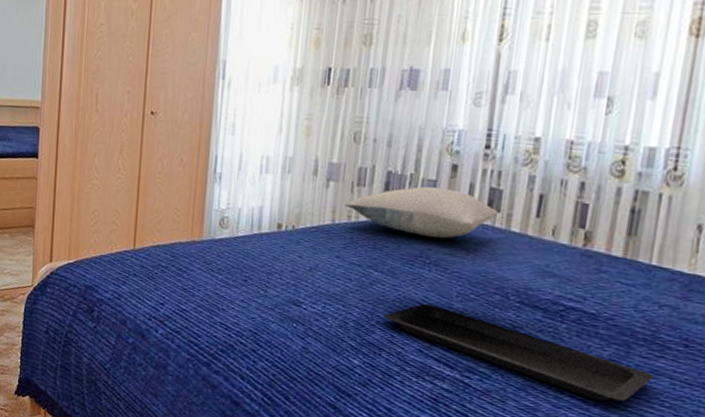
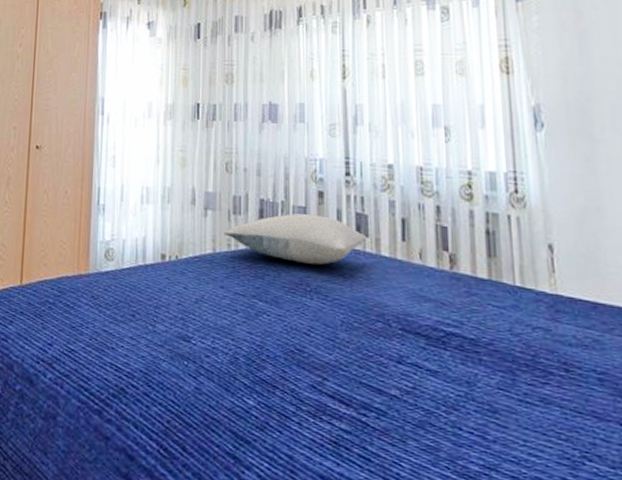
serving tray: present [383,303,654,402] -> none [272,333,544,436]

